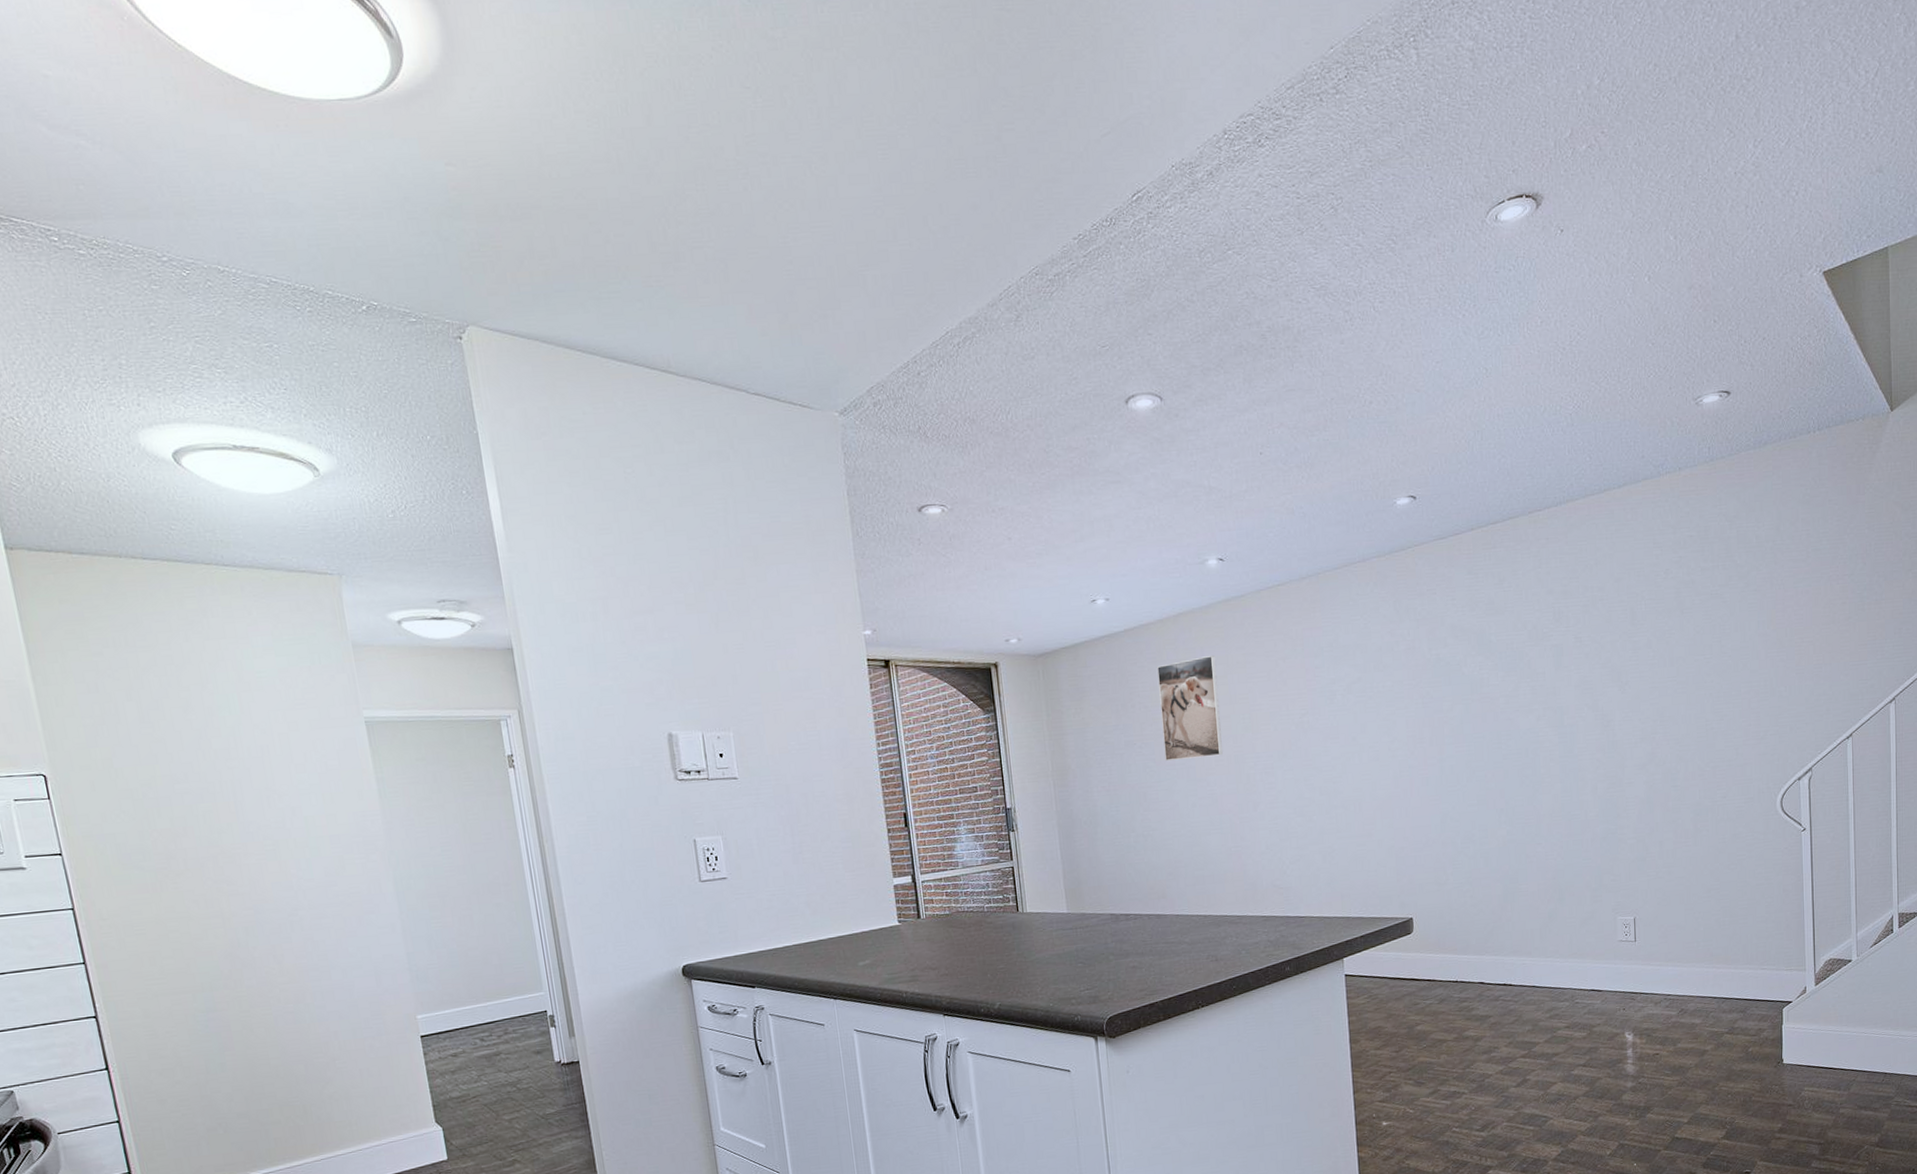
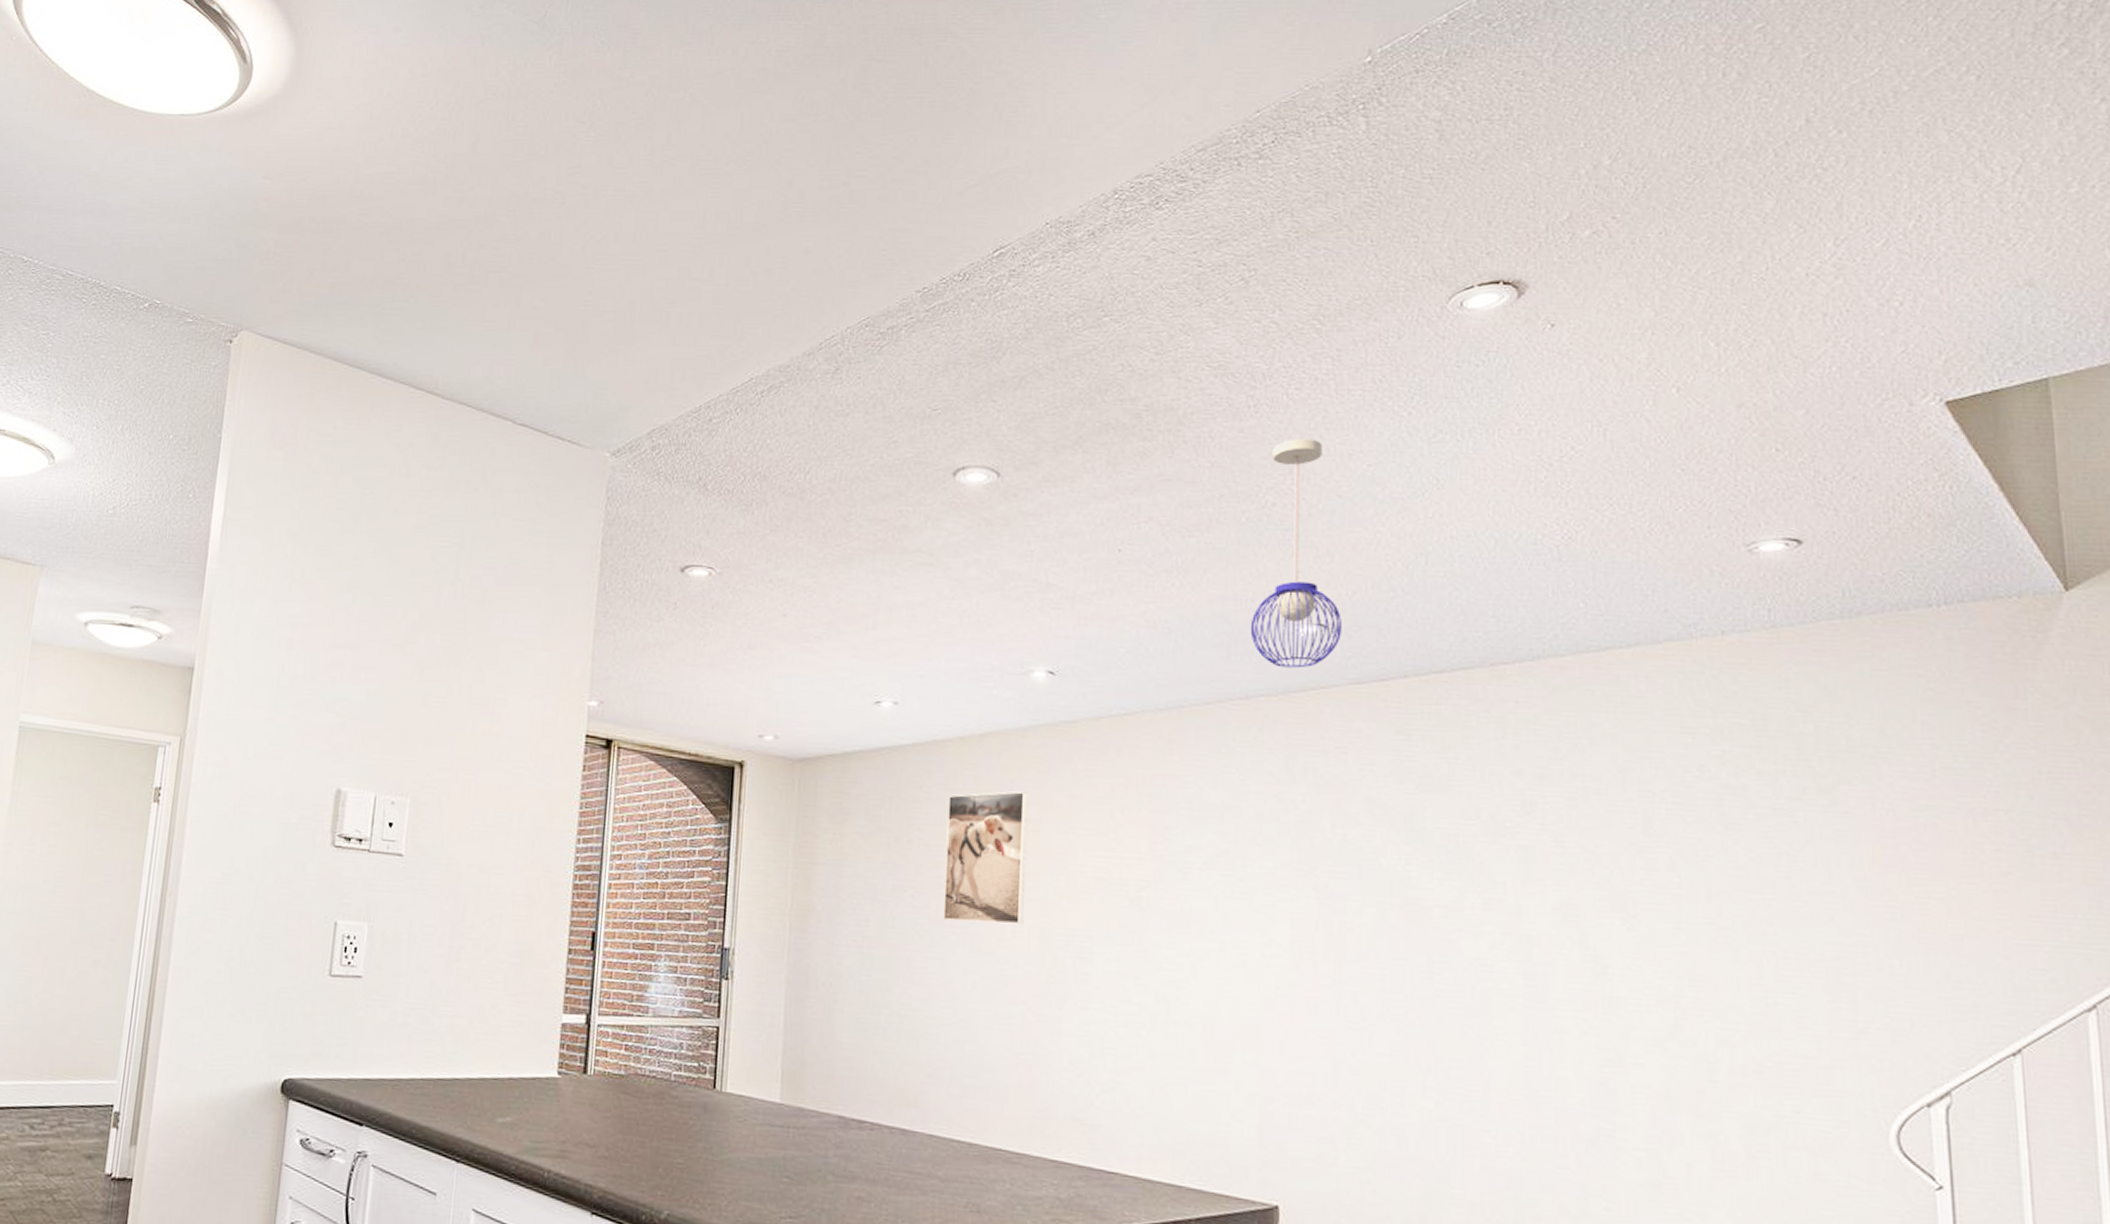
pendant light: none [1361,344,1426,534] -> present [1250,438,1342,668]

